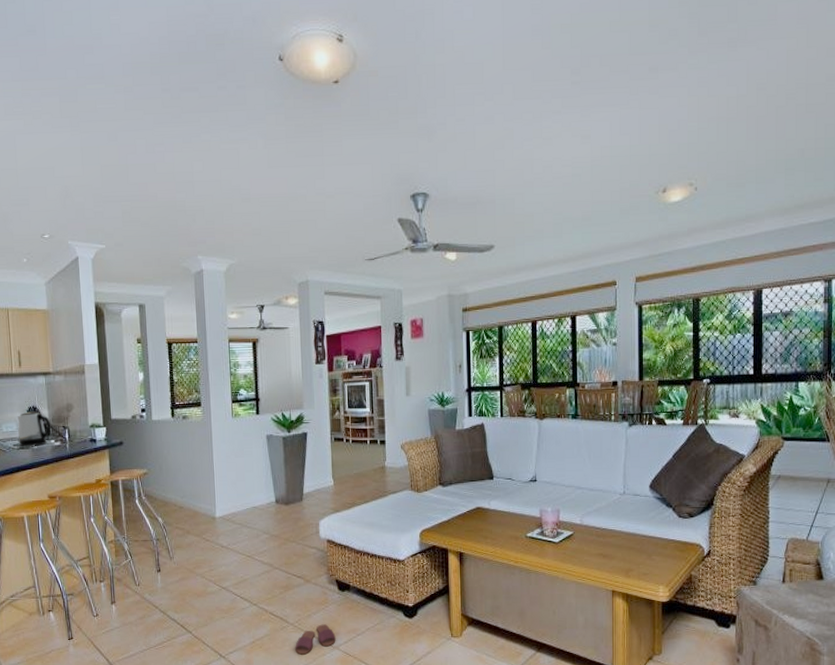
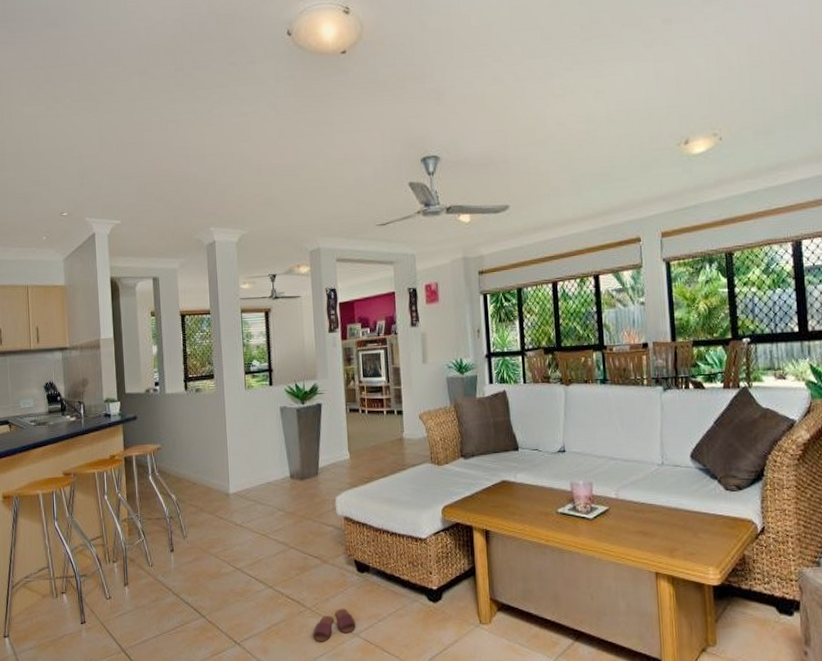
kettle: present [17,411,51,447] -> none [34,387,67,424]

